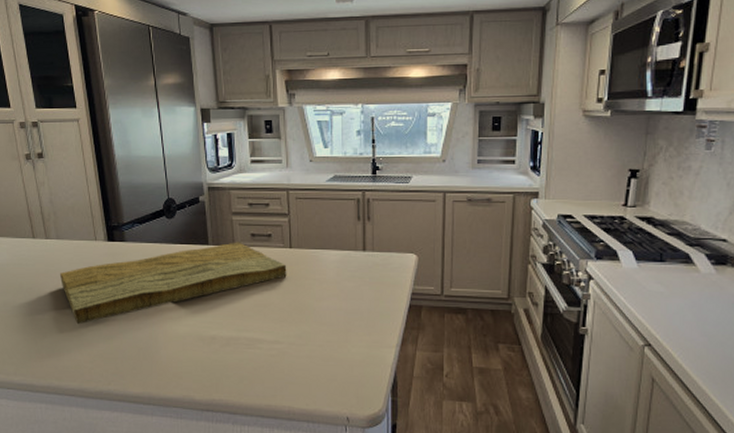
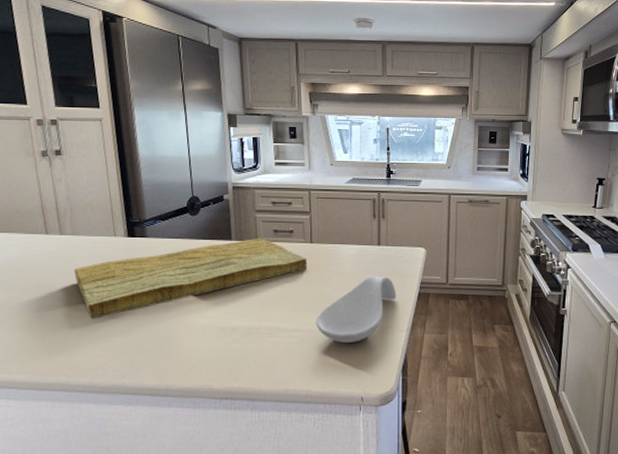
spoon rest: none [296,284,385,358] -> present [315,275,397,343]

